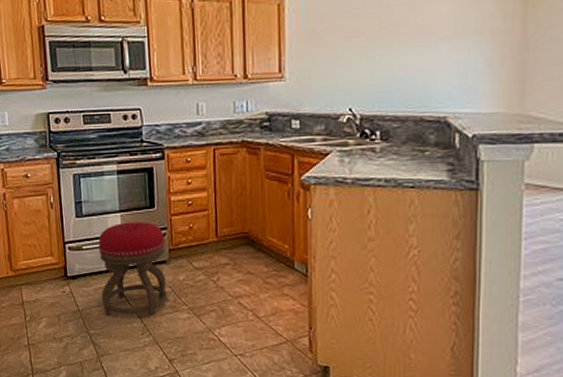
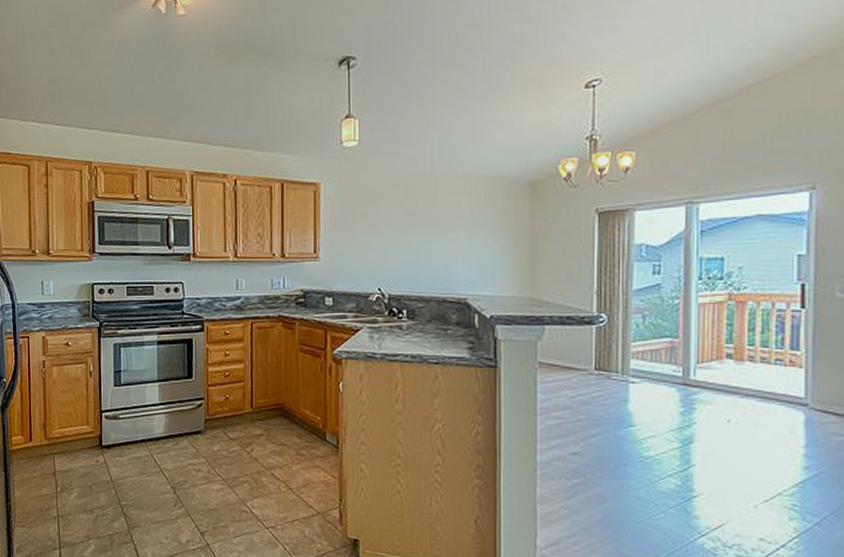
stool: present [98,222,167,316] -> none [134,392,201,487]

